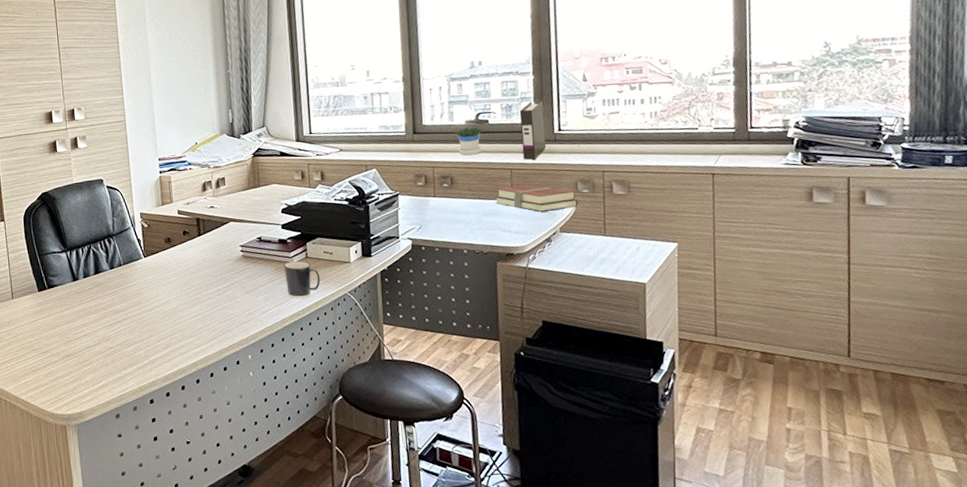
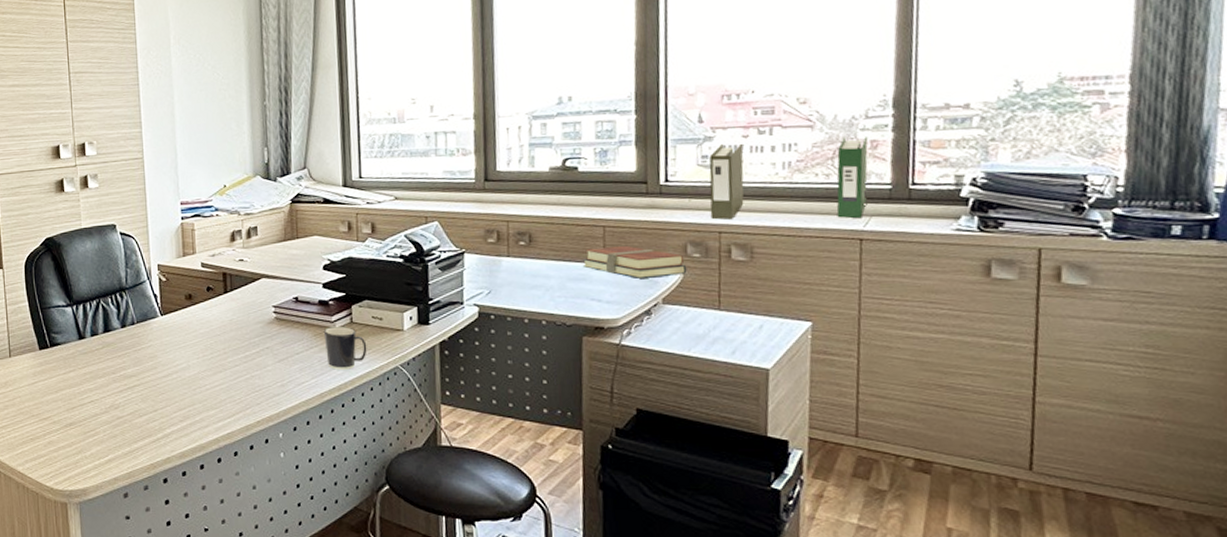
flowerpot: present [455,127,483,156] -> none [536,175,570,209]
binder: present [519,100,547,160] -> none [616,145,650,216]
binder: none [593,97,622,162] -> present [709,143,744,221]
binder: none [692,90,717,157] -> present [836,137,868,219]

